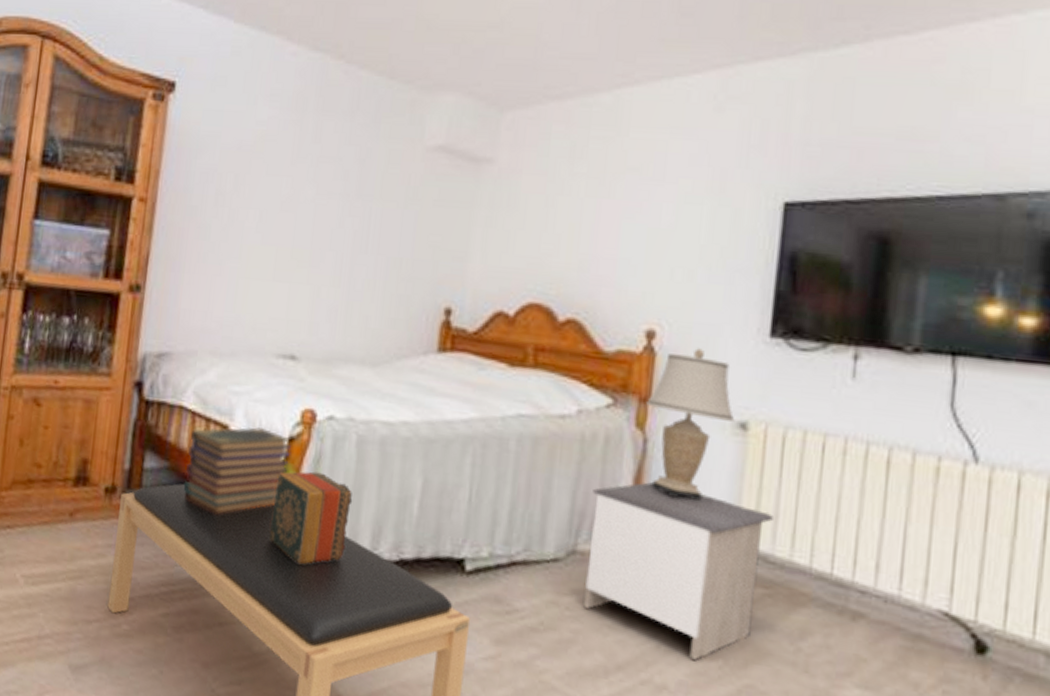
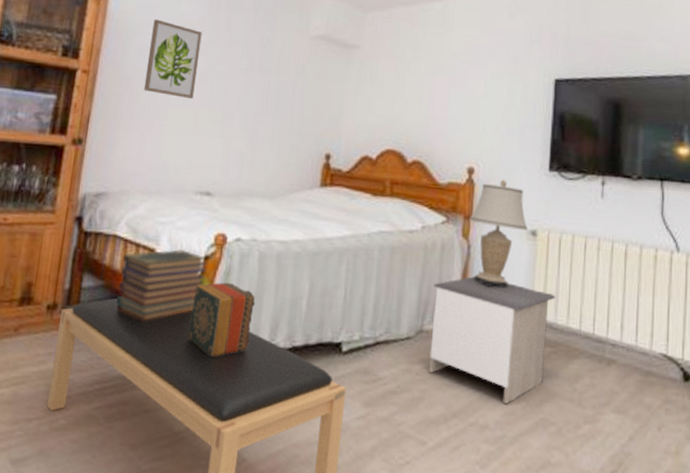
wall art: none [212,130,284,235] -> present [143,19,202,99]

